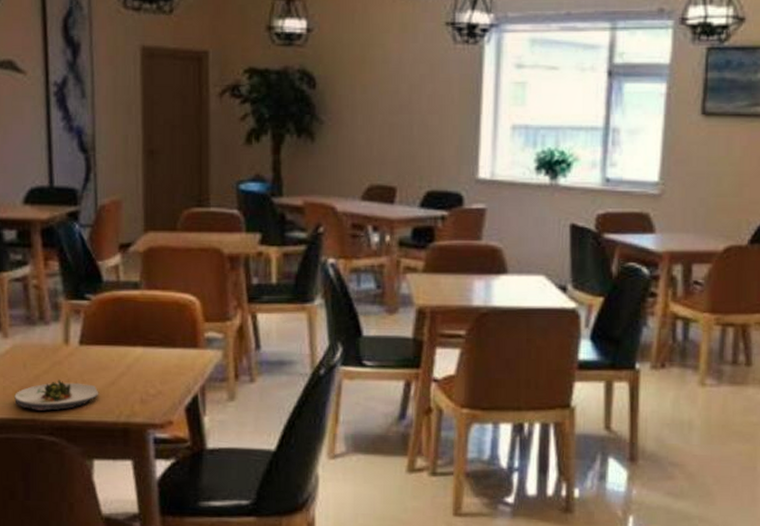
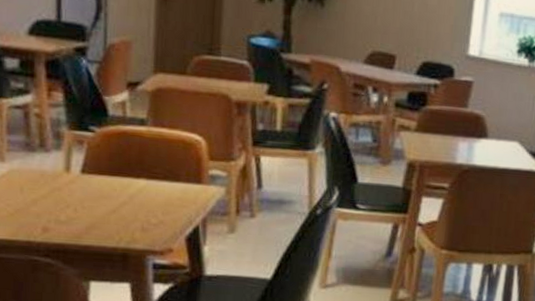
salad plate: present [14,380,99,411] -> none [9,205,99,234]

